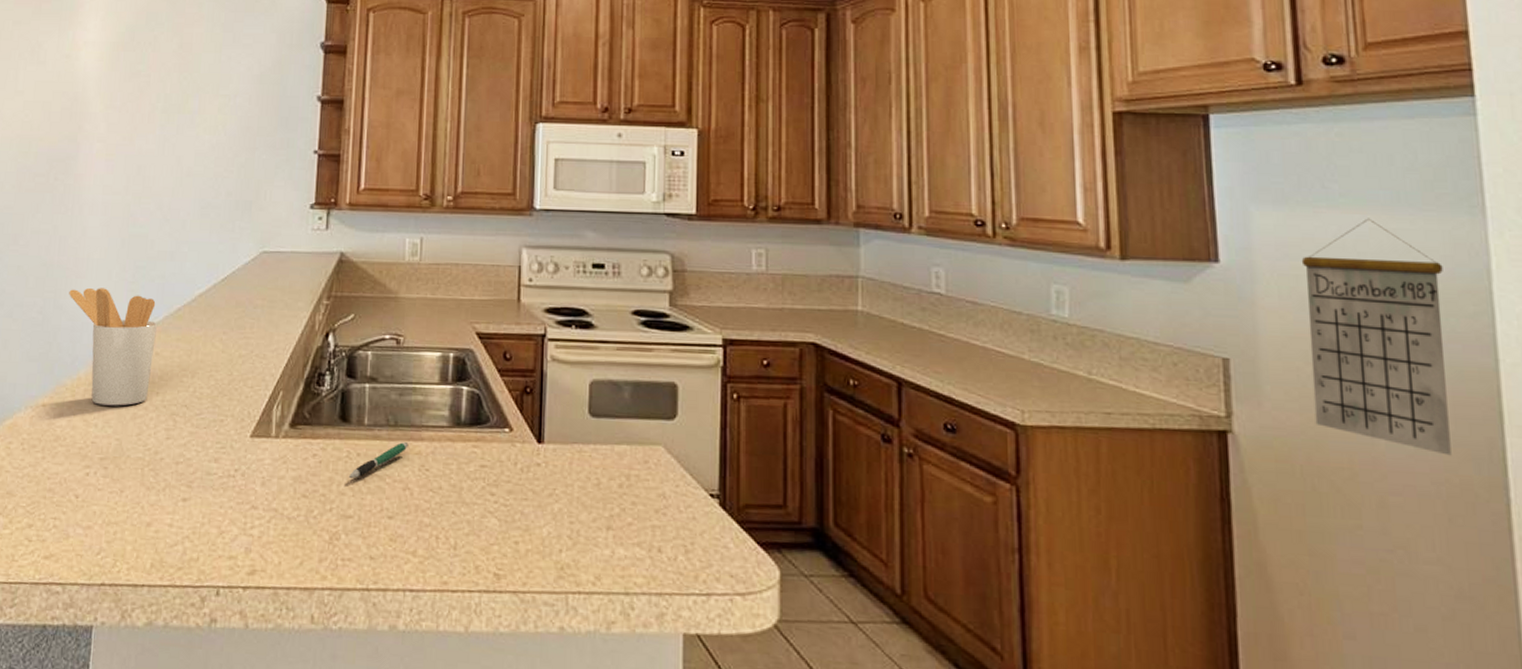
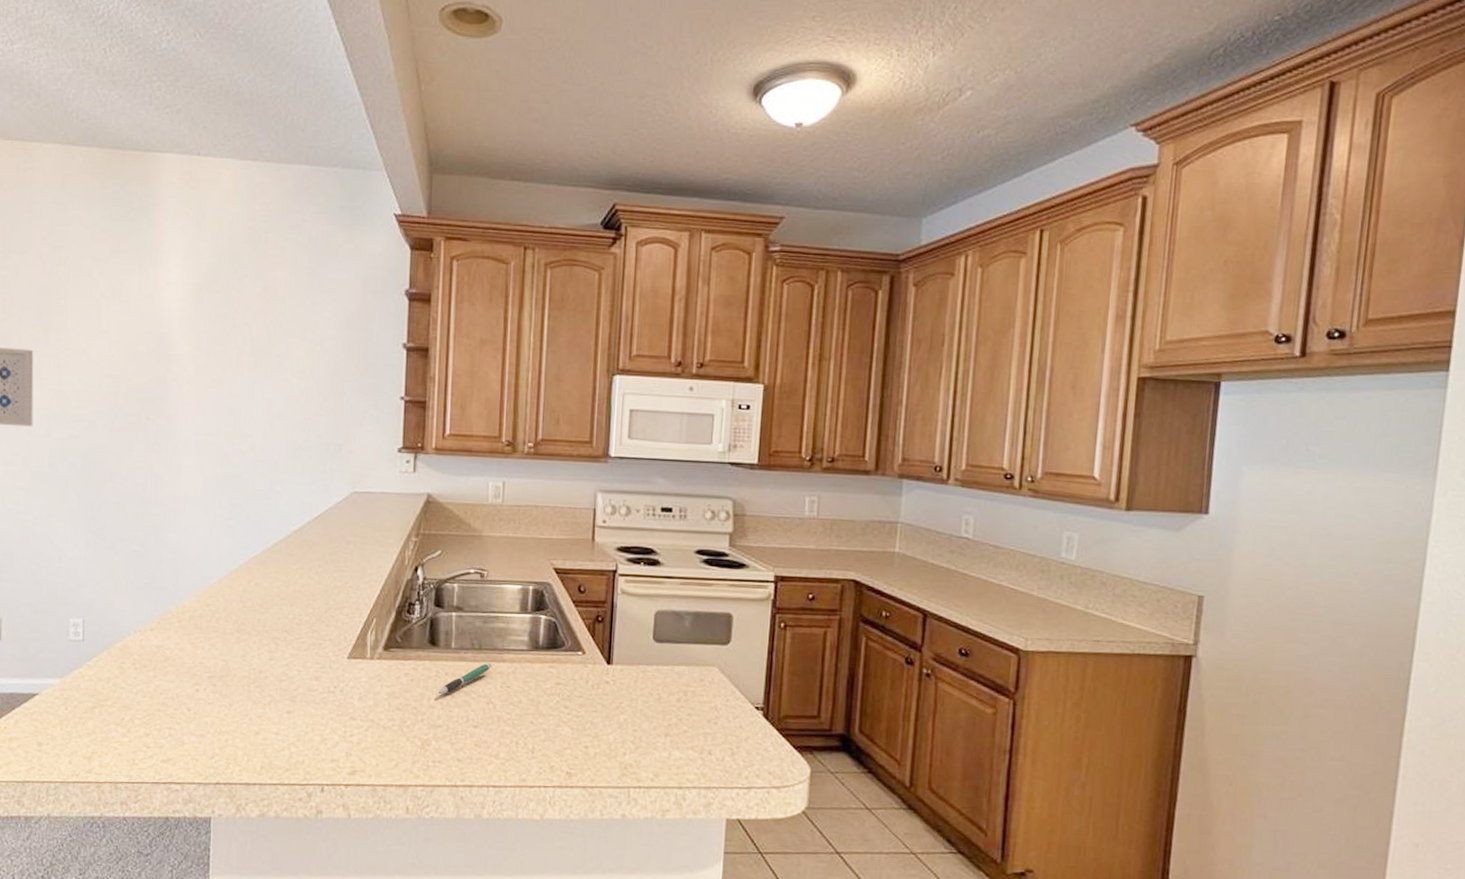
utensil holder: present [69,288,158,406] -> none [168,523,256,631]
calendar: present [1301,218,1452,456] -> none [1265,477,1392,676]

